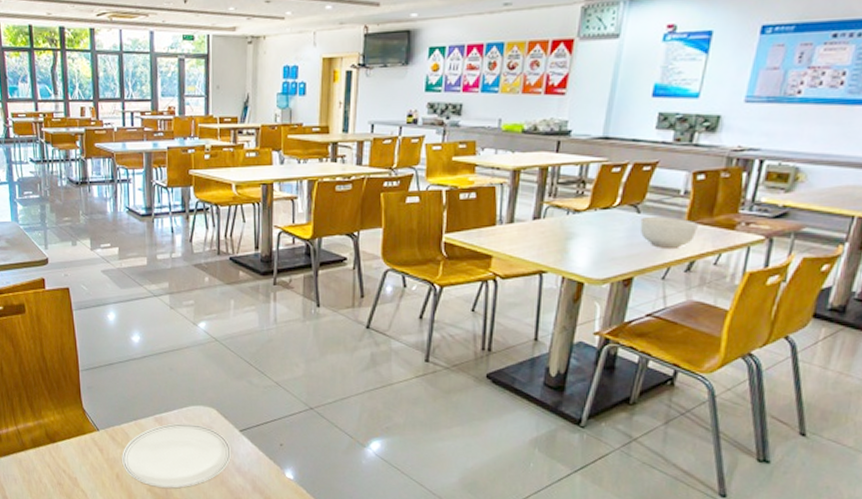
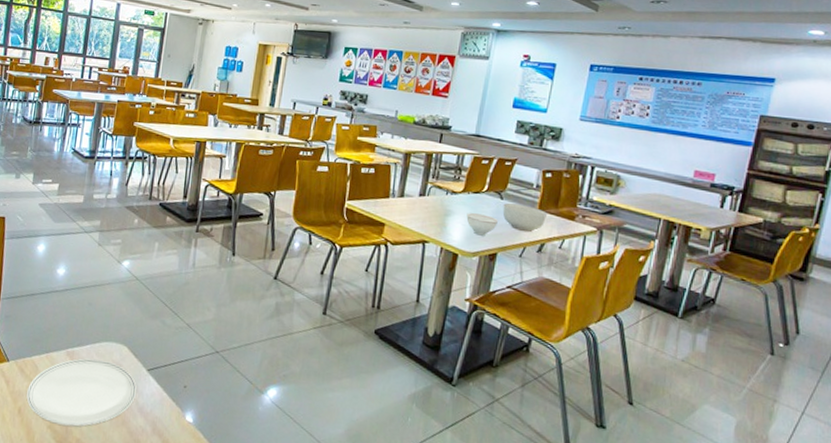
bowl: none [593,232,635,259] -> present [466,212,499,236]

